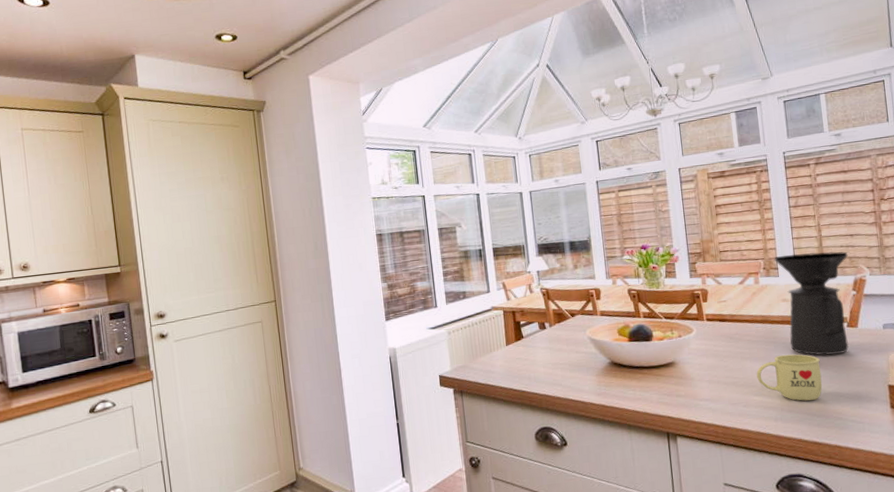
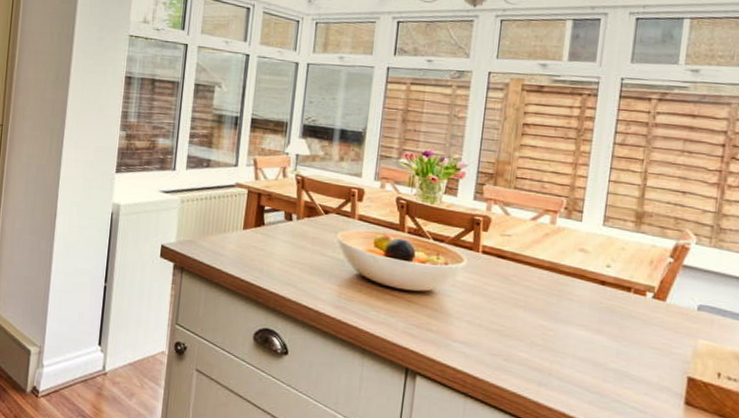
mug: present [756,354,823,401] -> none [527,312,610,374]
coffee maker: present [774,251,849,355] -> none [577,198,674,327]

